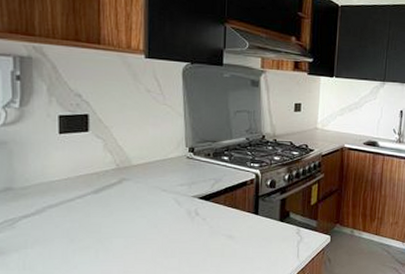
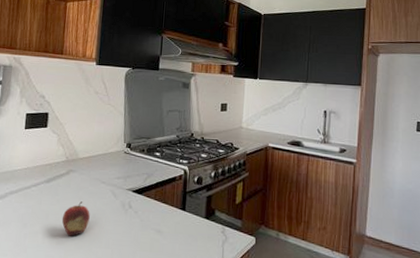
fruit: none [117,212,151,249] -> present [61,201,90,237]

